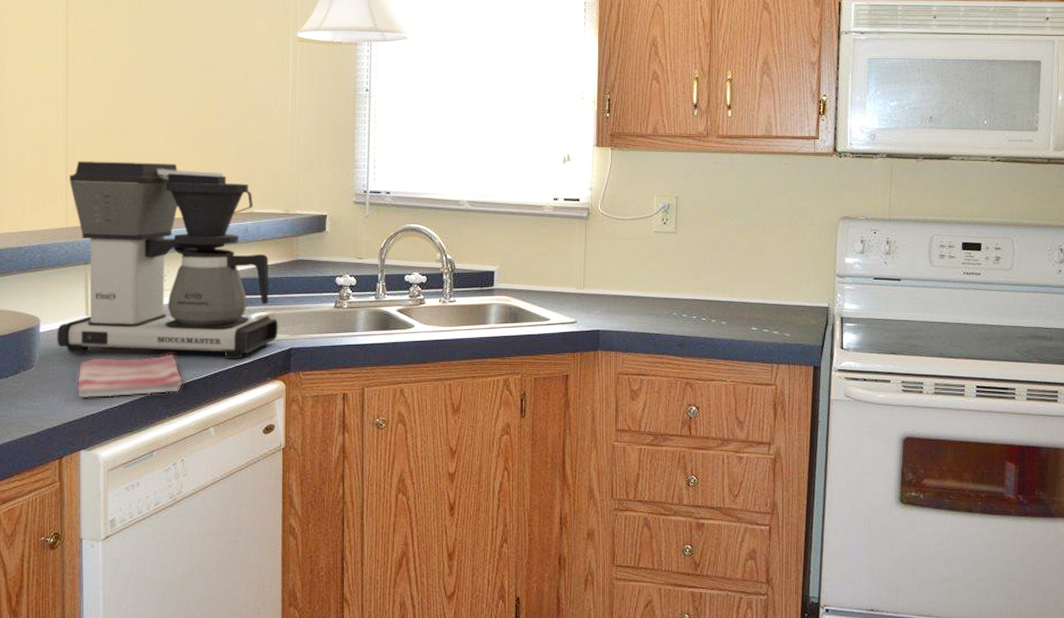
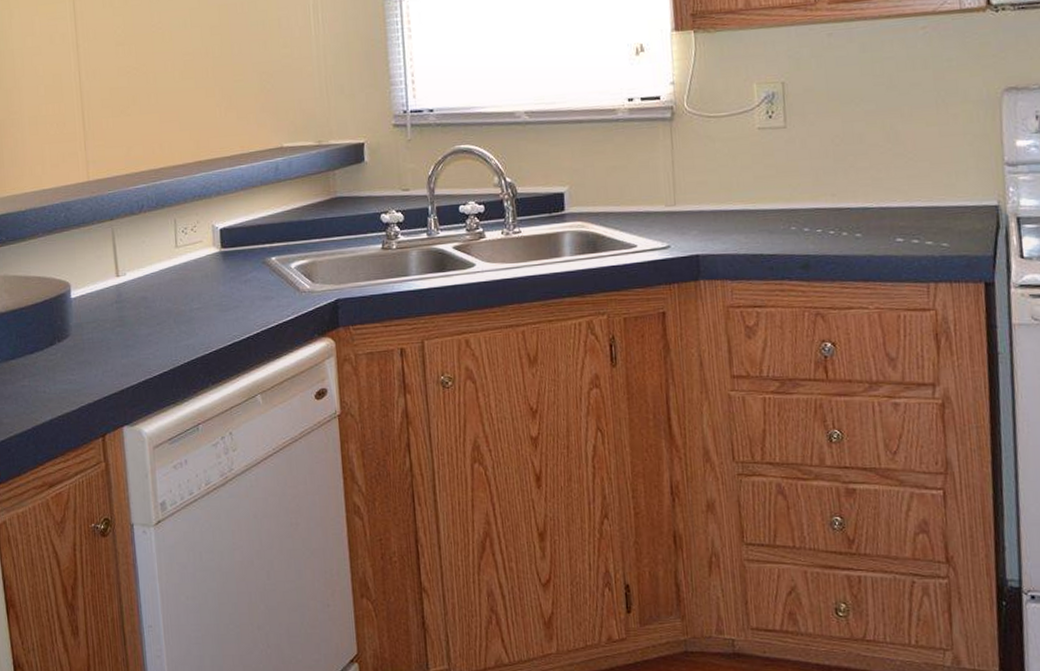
coffee maker: present [57,161,278,360] -> none [86,99,322,320]
dish towel: present [76,353,183,399] -> none [112,312,224,369]

